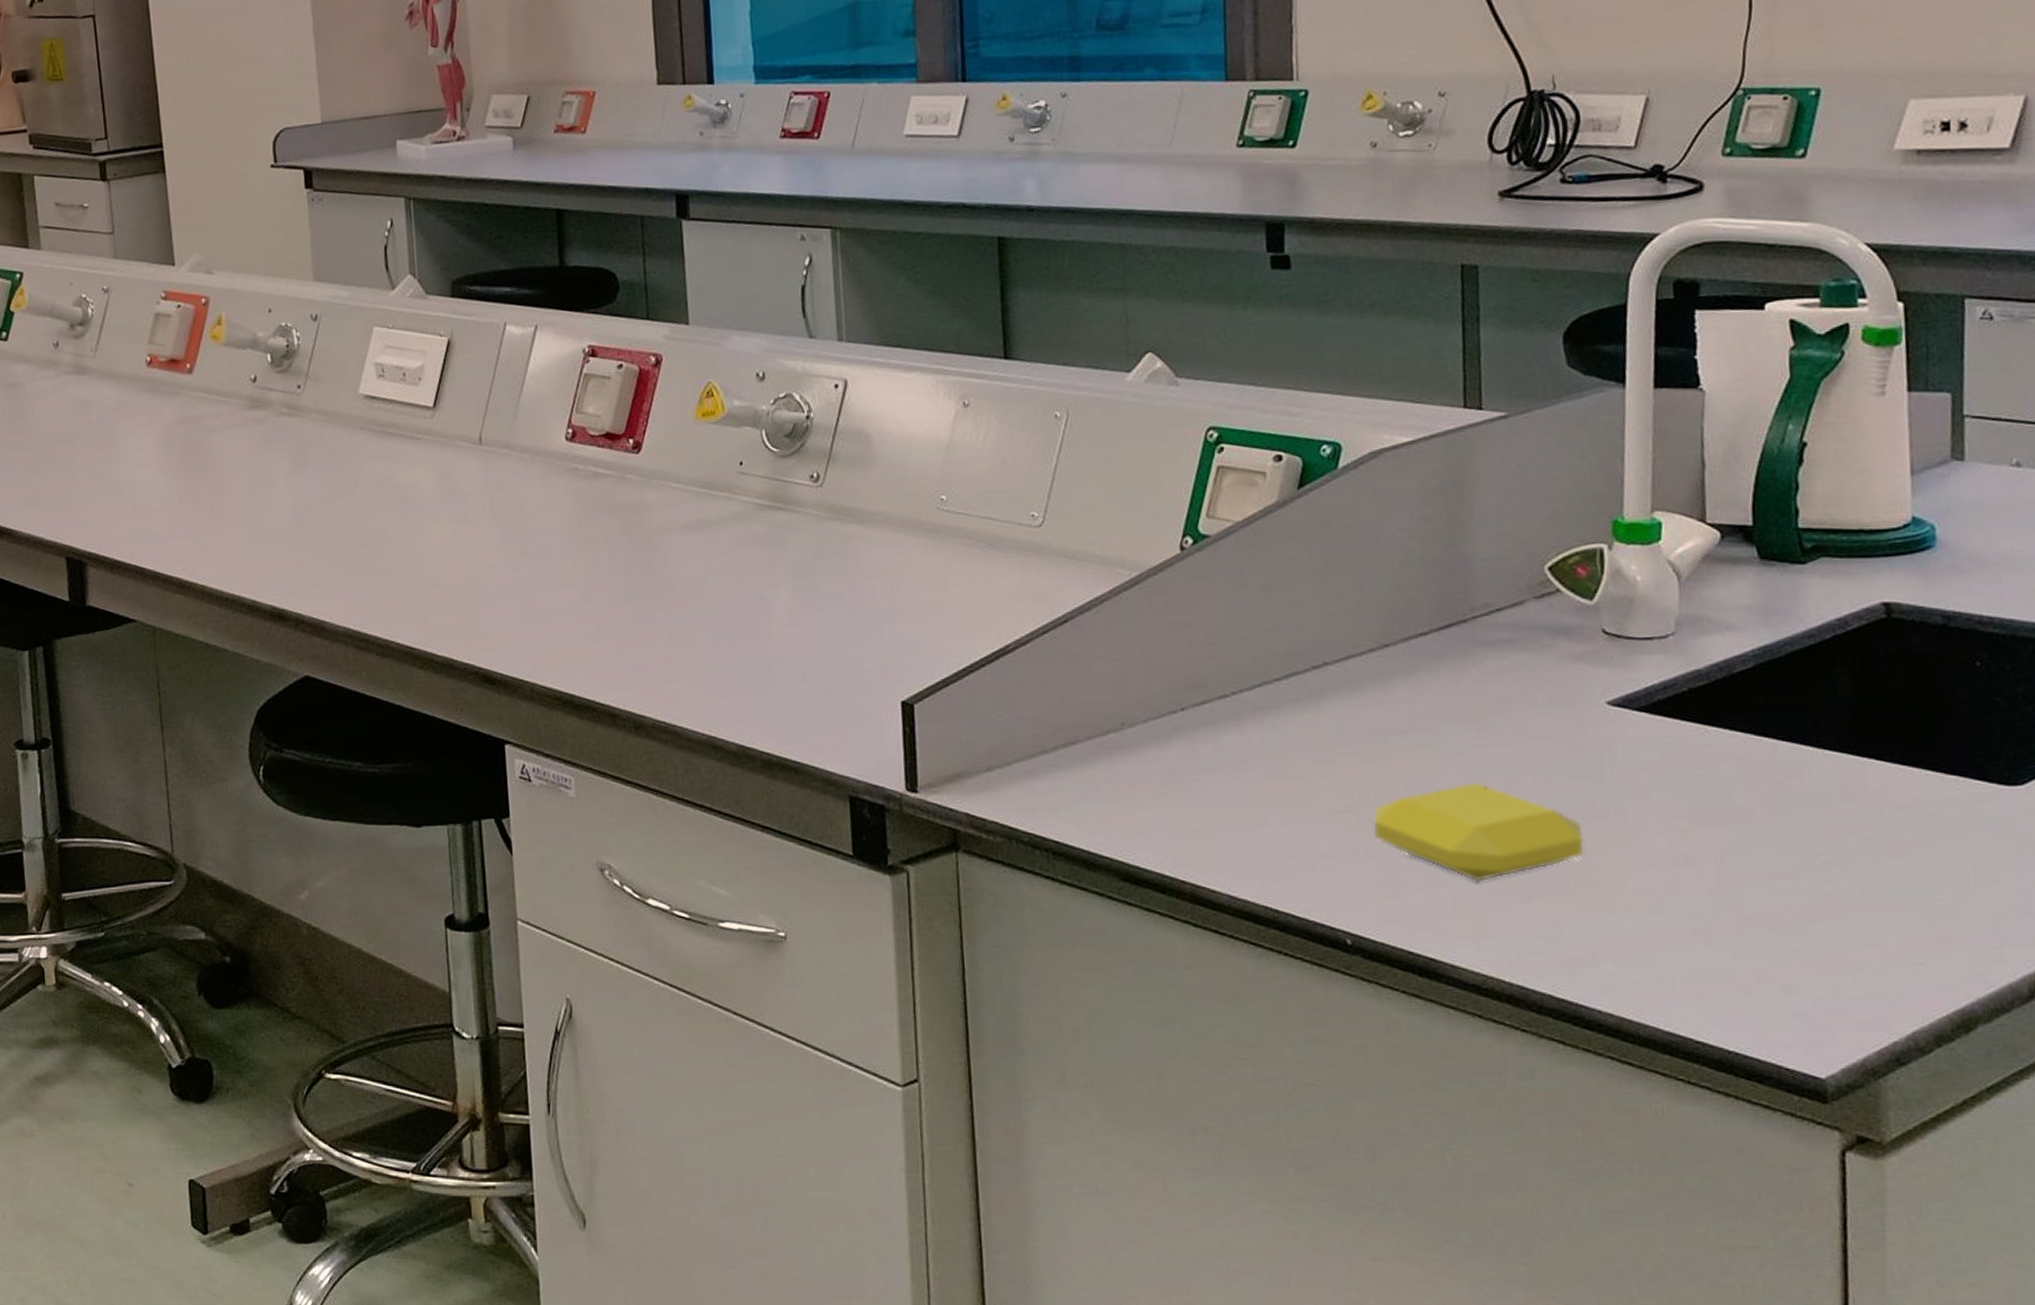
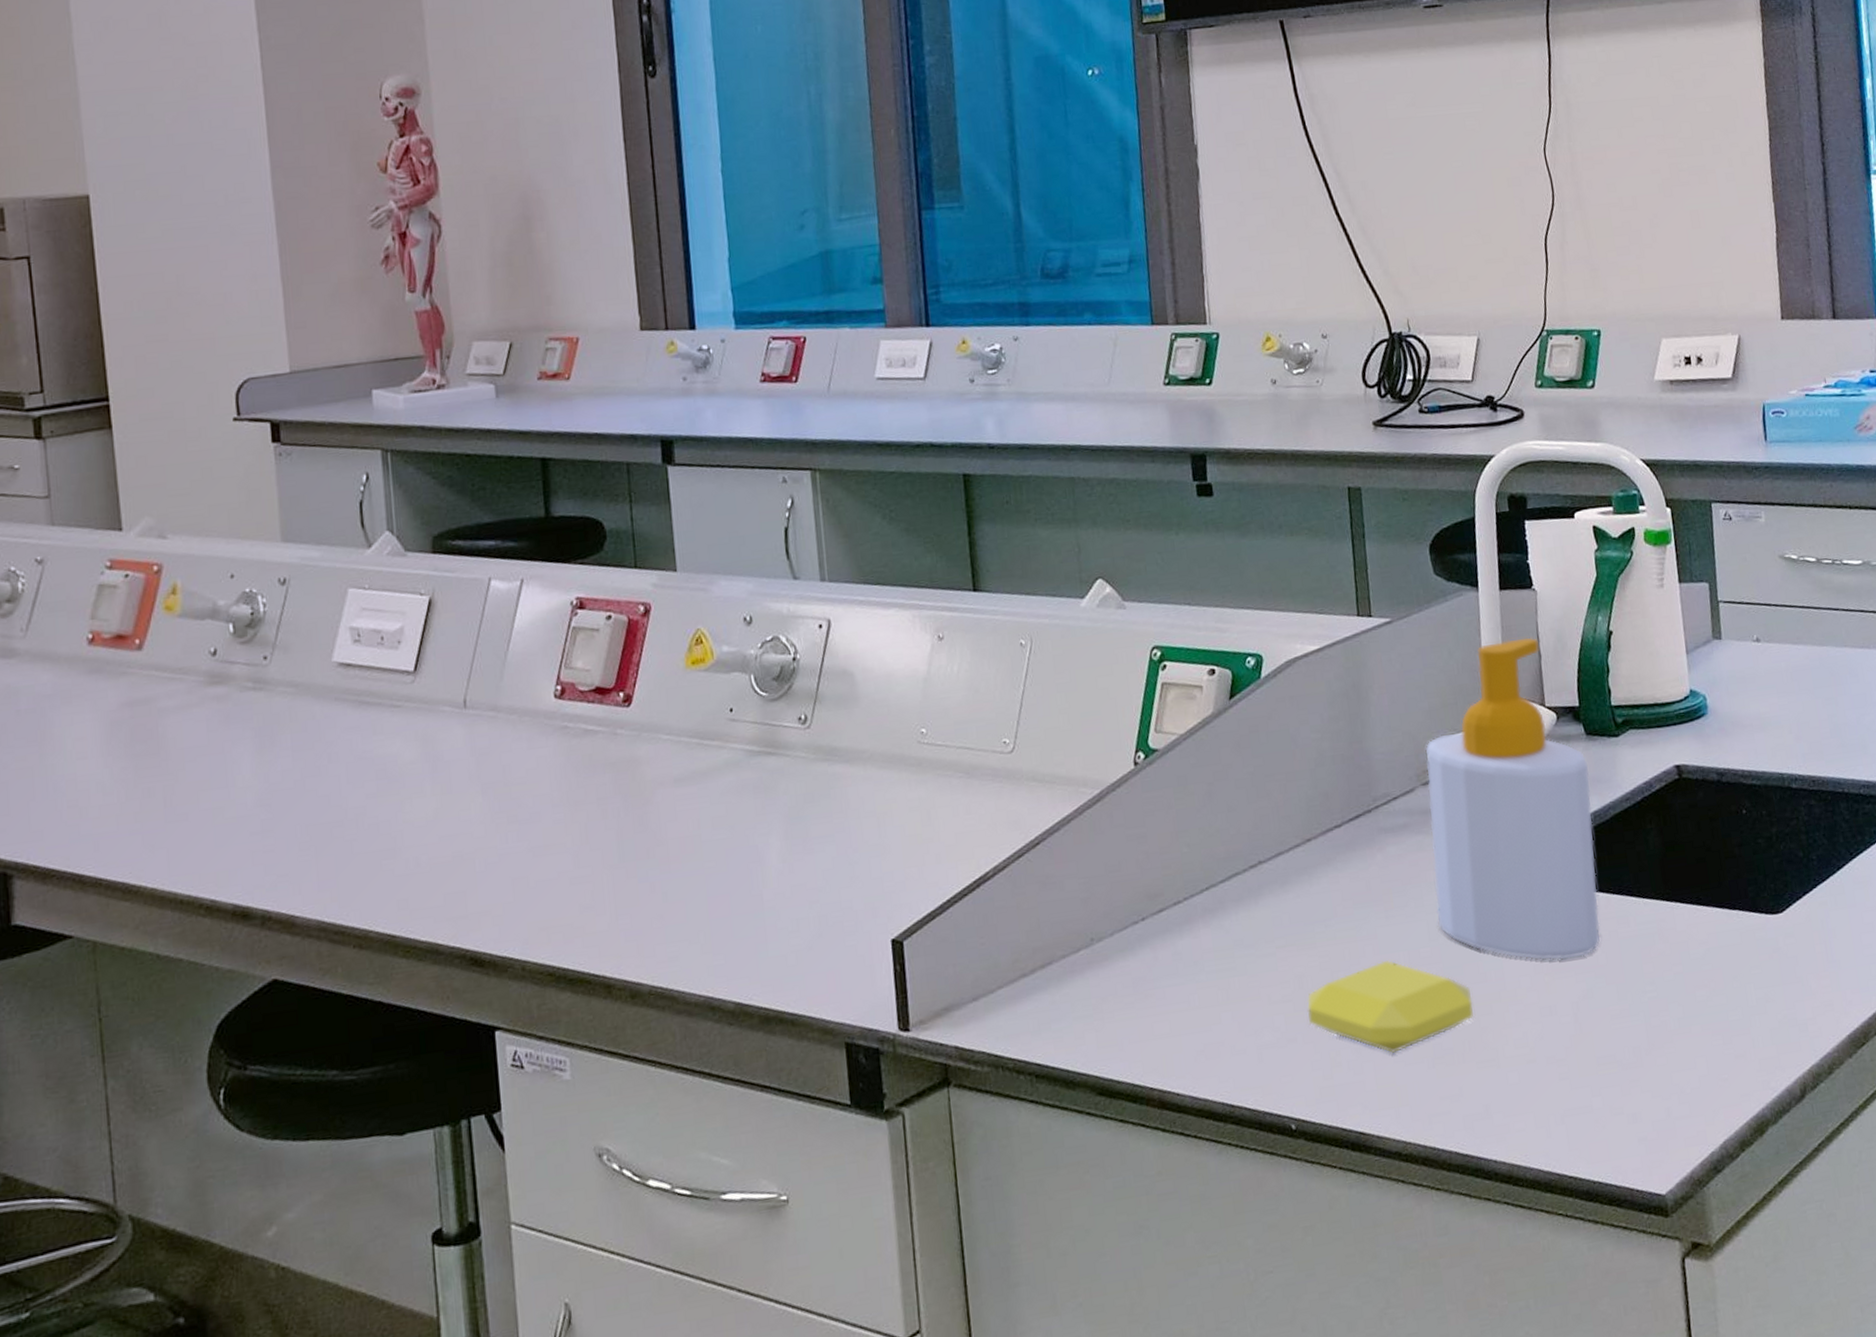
soap bottle: none [1541,443,1761,806] -> present [1425,637,1600,961]

